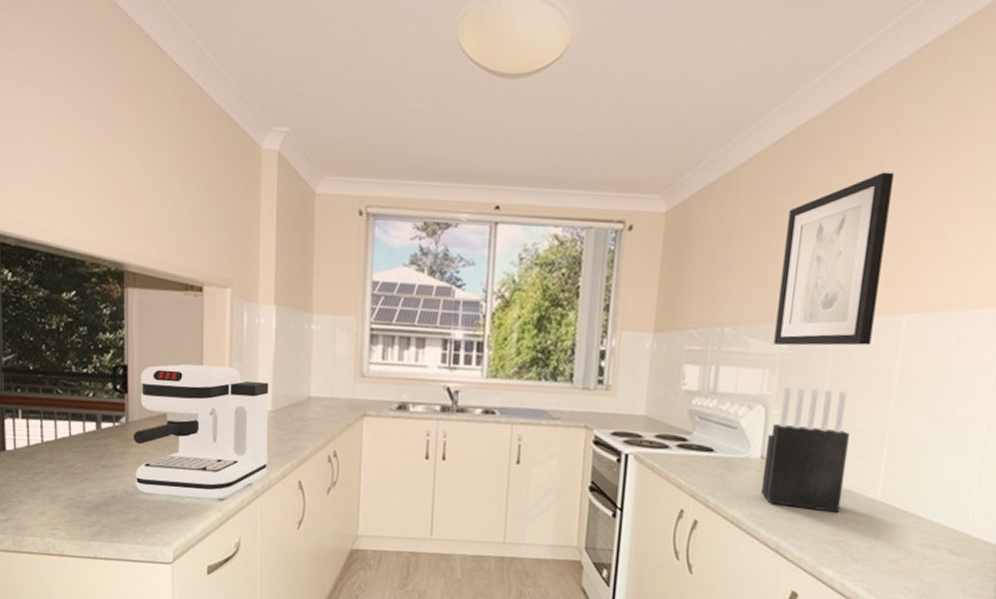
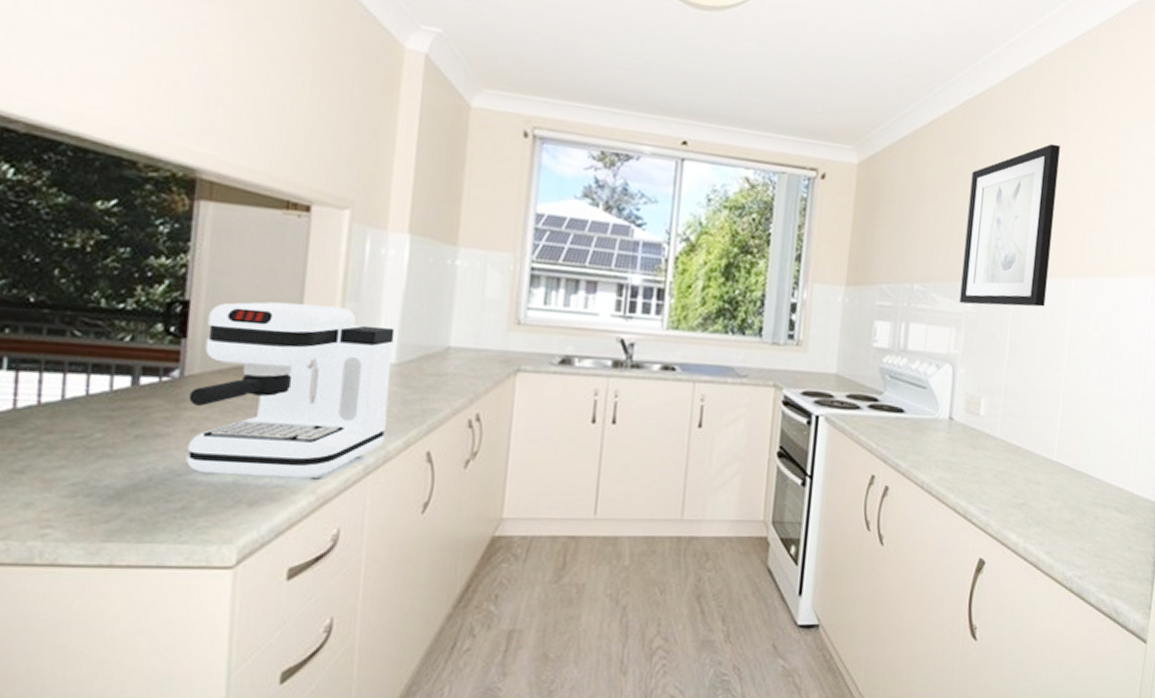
knife block: present [761,387,851,513] -> none [950,347,1029,475]

